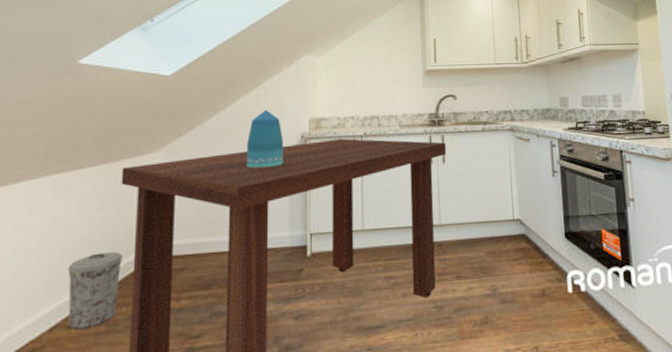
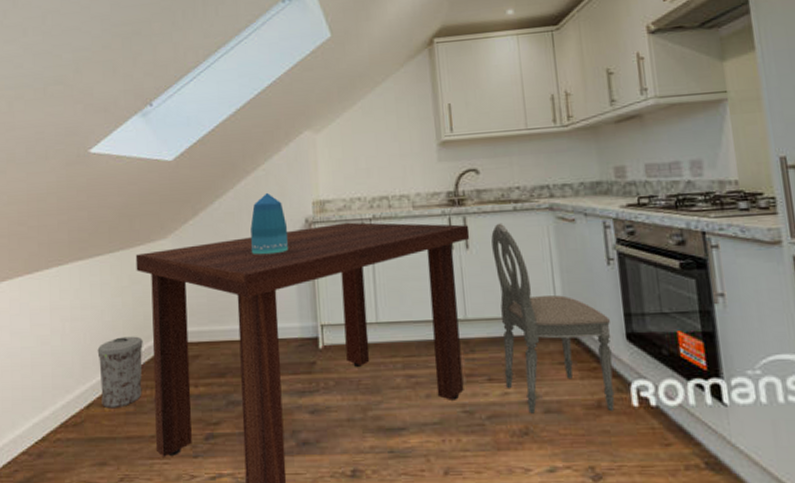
dining chair: none [464,141,555,305] -> present [491,223,615,414]

